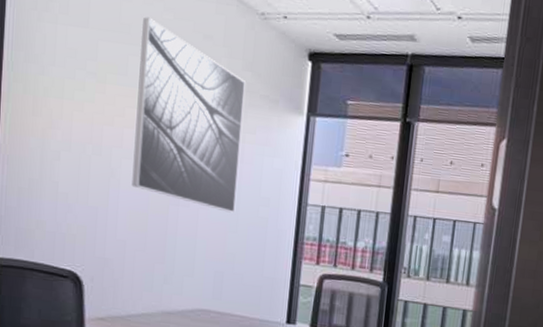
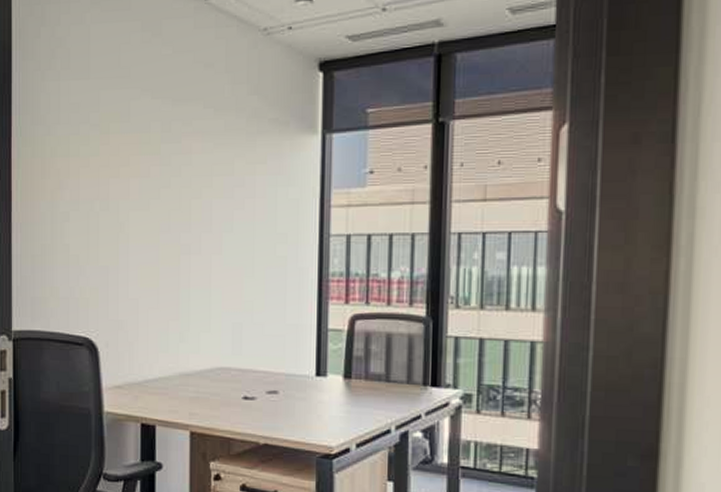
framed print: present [132,17,246,213] -> none [141,56,252,255]

